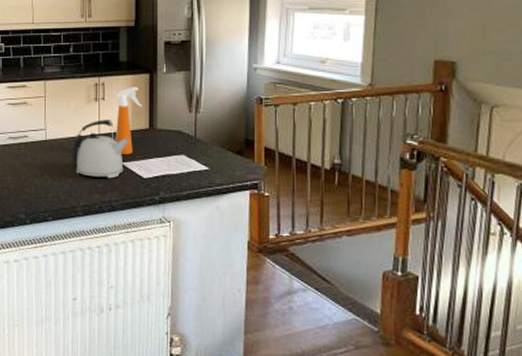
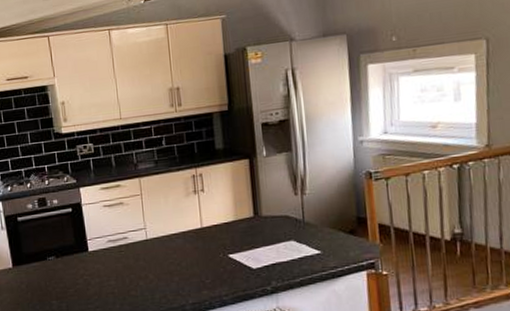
kettle: present [73,119,130,179] -> none [175,211,235,273]
spray bottle: present [115,87,142,155] -> none [214,174,244,247]

